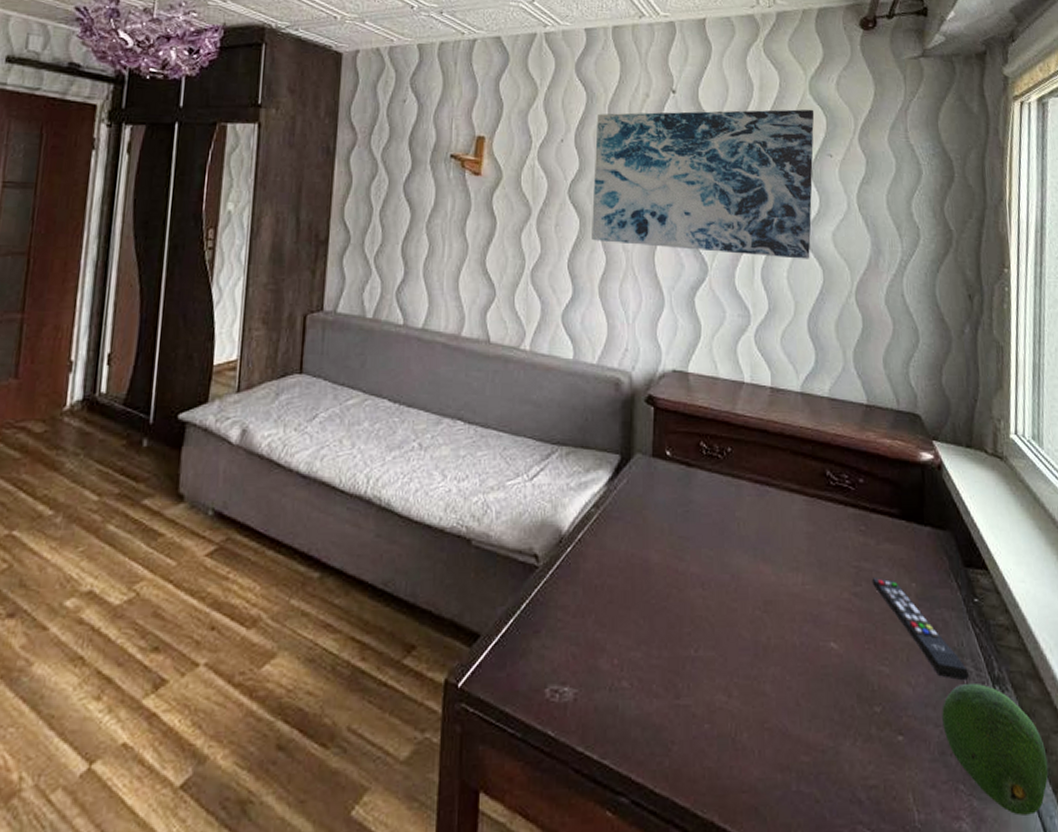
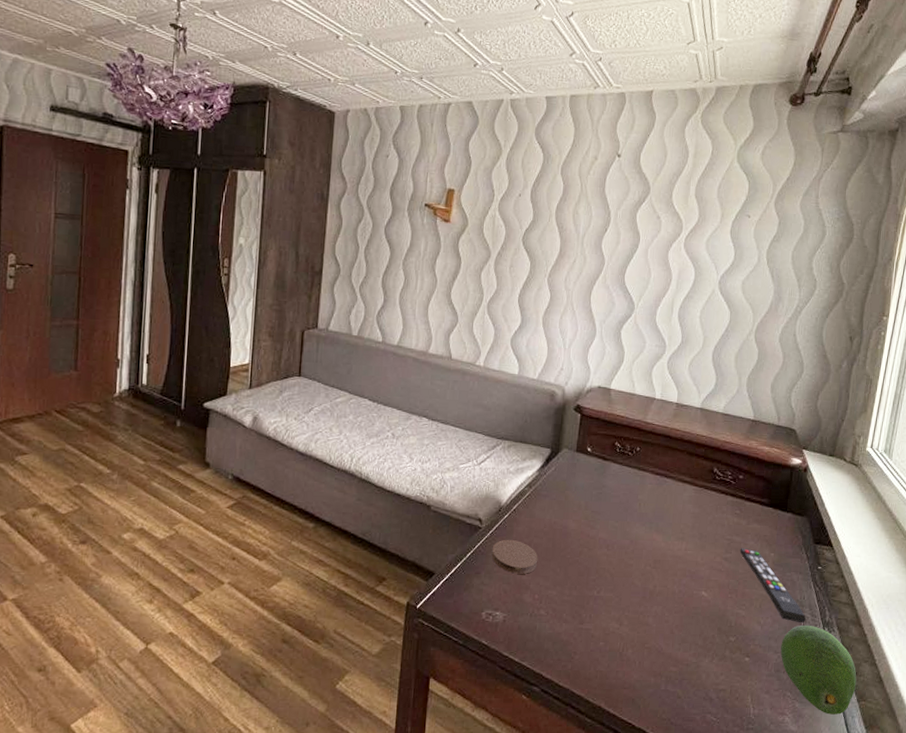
coaster: none [553,581,614,630] -> present [491,539,538,574]
wall art: present [592,109,815,259] -> none [540,173,739,303]

